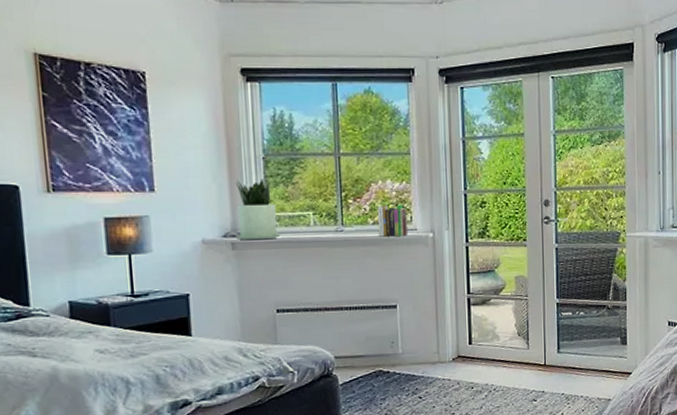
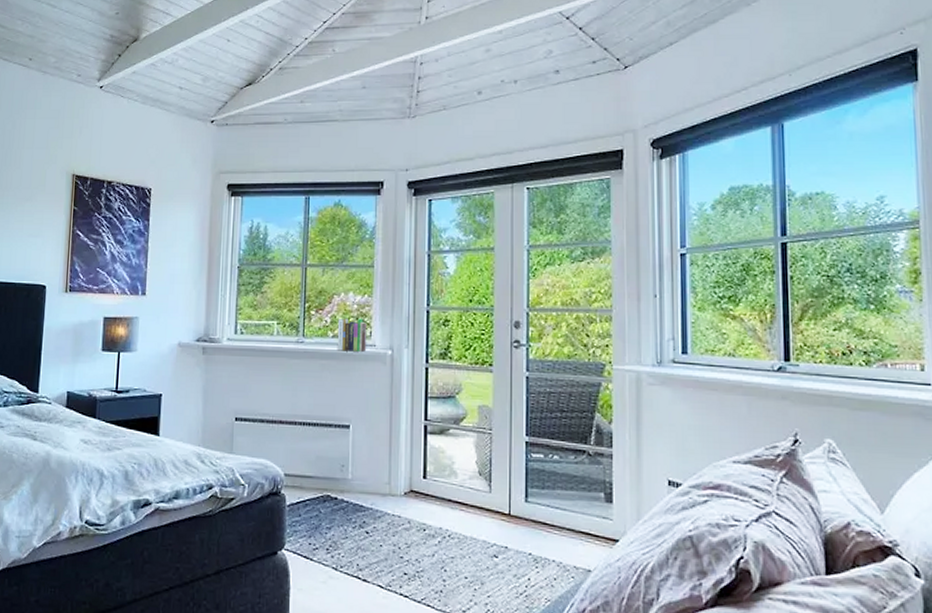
planter: present [236,179,281,241] -> none [207,287,246,347]

